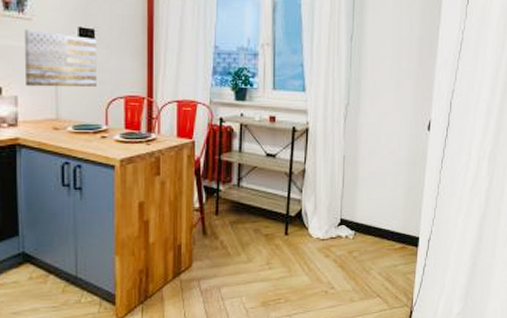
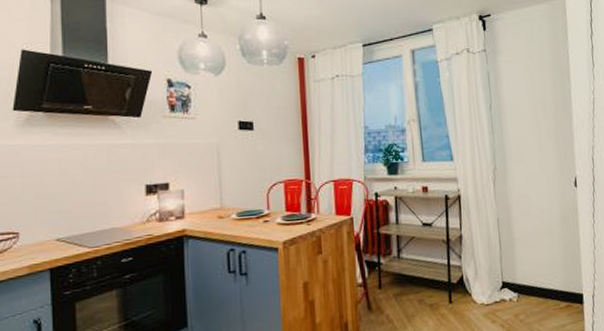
wall art: present [23,29,98,88] -> none [188,127,257,180]

